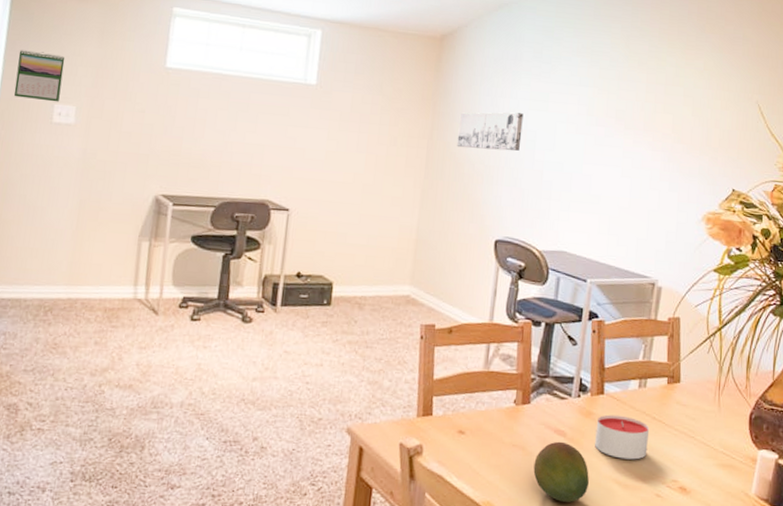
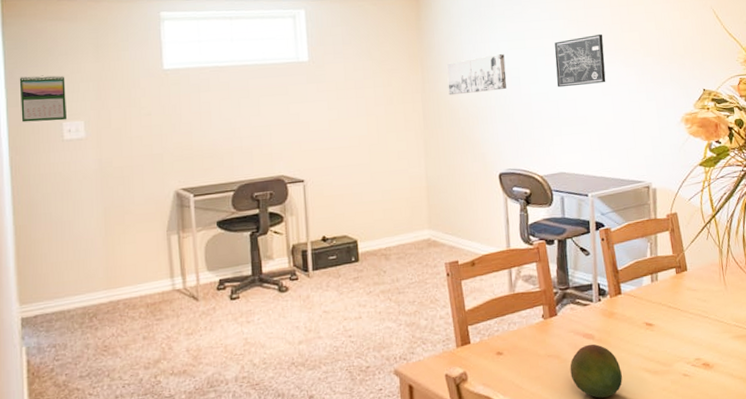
wall art: none [574,109,632,163] -> present [554,33,606,88]
candle: present [595,414,650,460] -> none [619,310,669,349]

